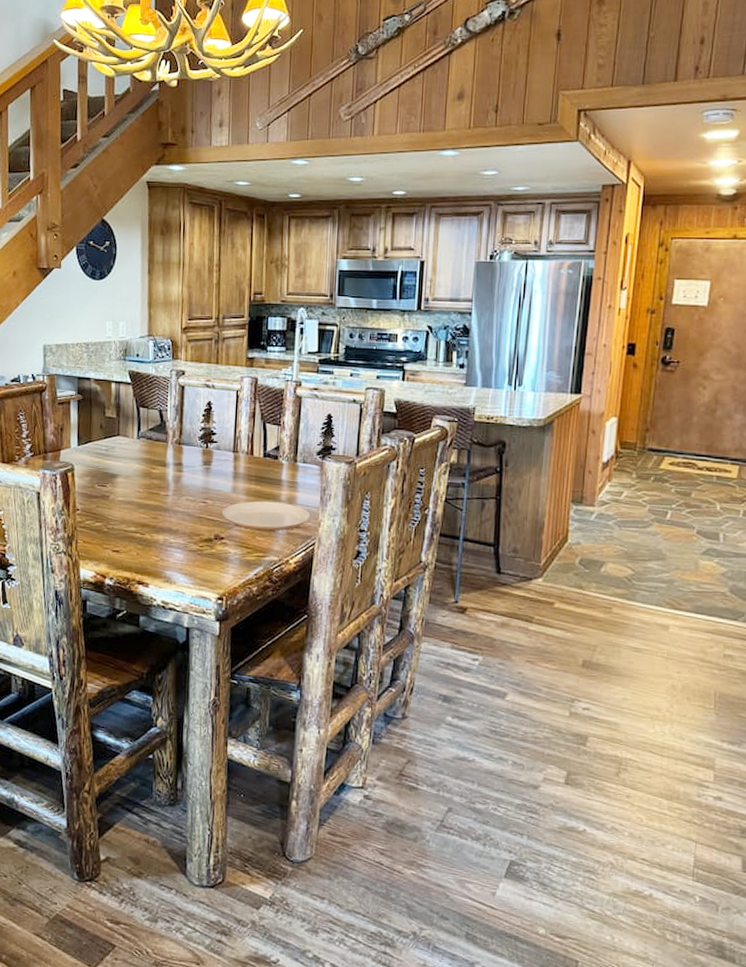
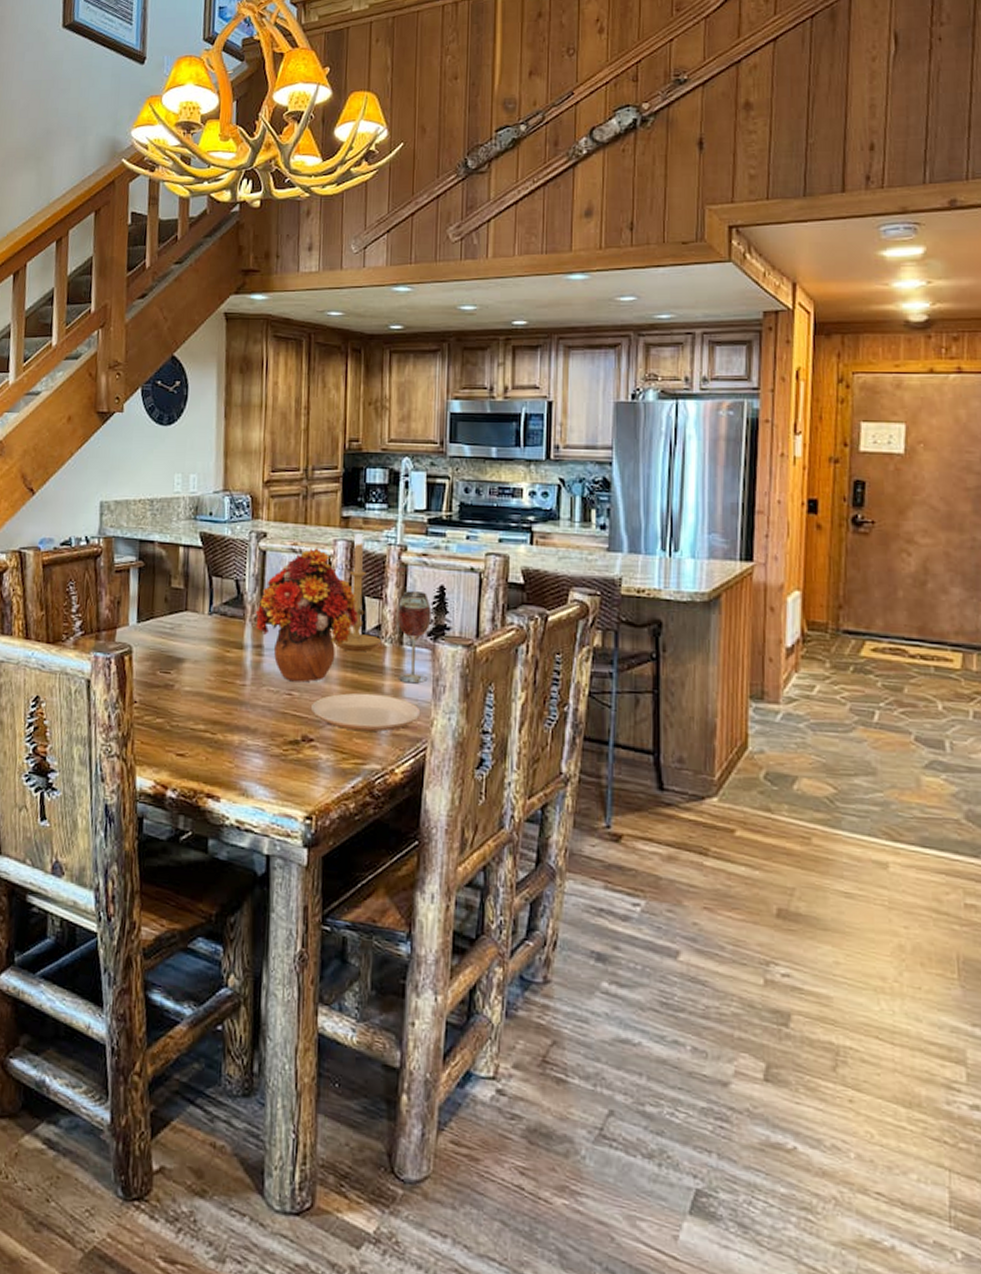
flower arrangement: none [176,383,261,493] -> present [255,548,359,683]
candle holder: none [238,372,280,469] -> present [331,533,382,652]
wineglass: none [293,419,321,493] -> present [398,591,432,684]

